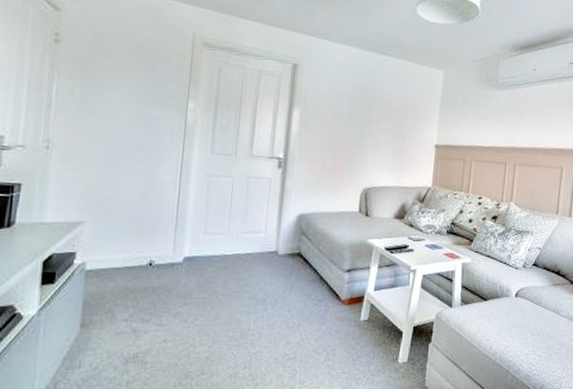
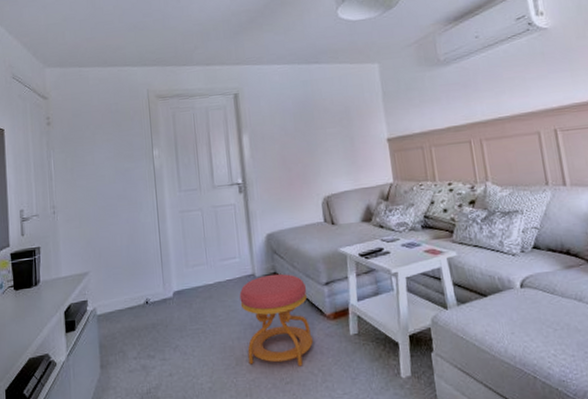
stool: none [254,254,328,345] -> present [239,273,313,367]

